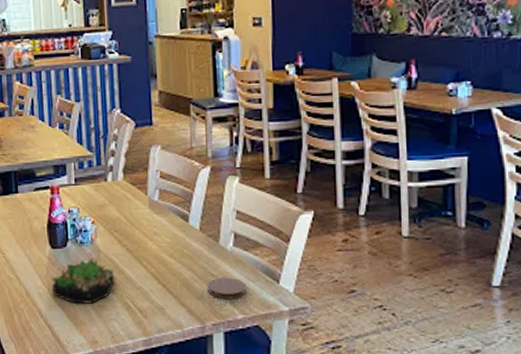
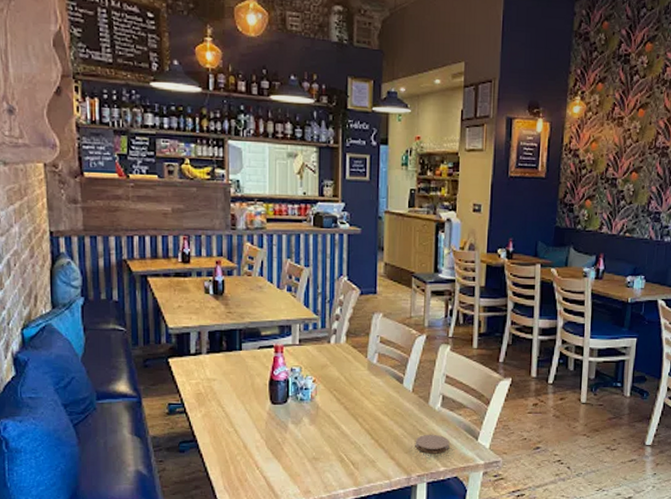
succulent plant: present [52,259,115,304] -> none [270,415,331,456]

